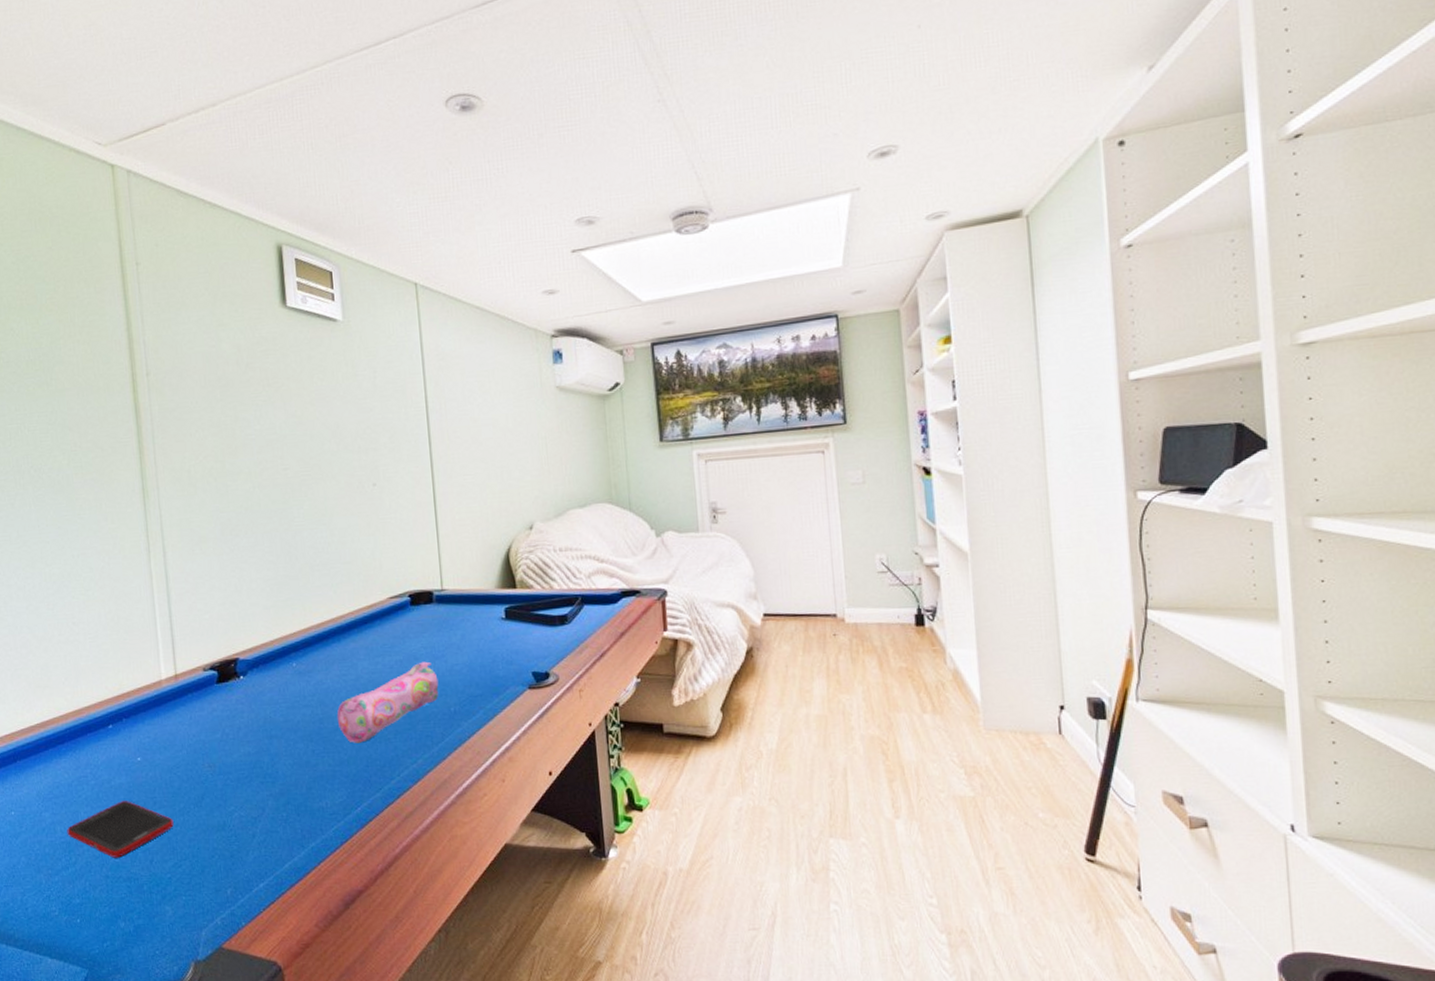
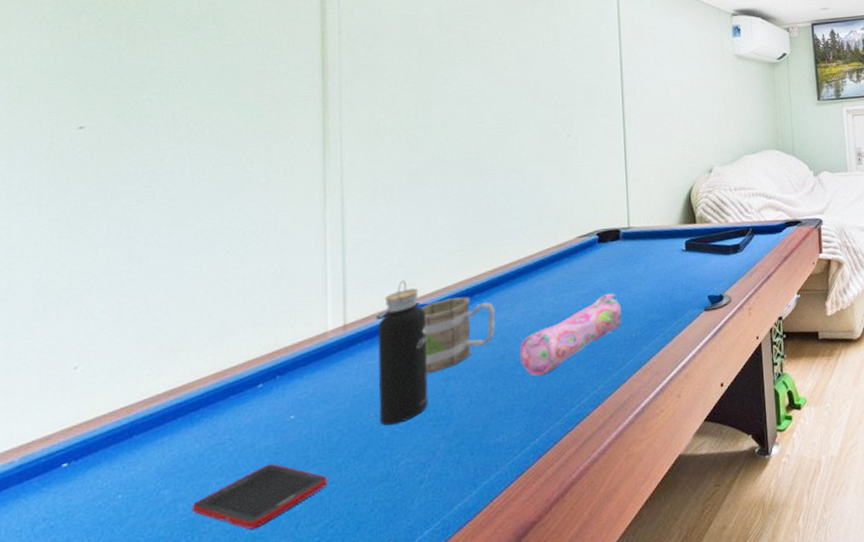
water bottle: none [205,634,255,777] -> present [378,280,429,426]
mug: none [241,654,312,731] -> present [420,296,496,374]

